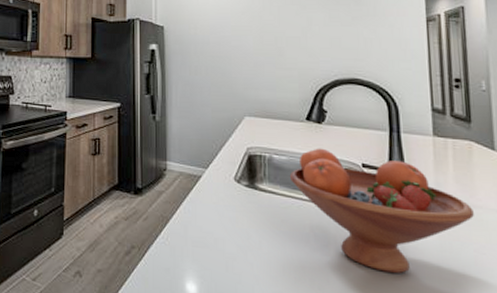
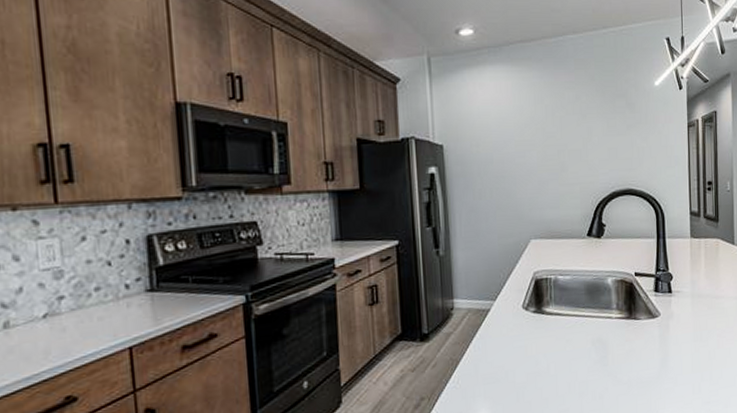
fruit bowl: present [289,148,474,274] -> none [573,262,718,370]

